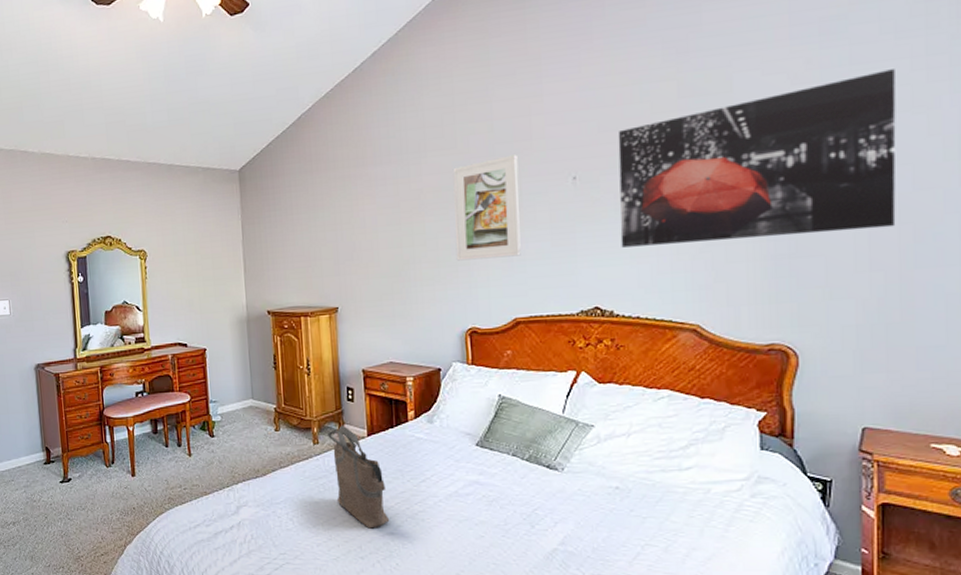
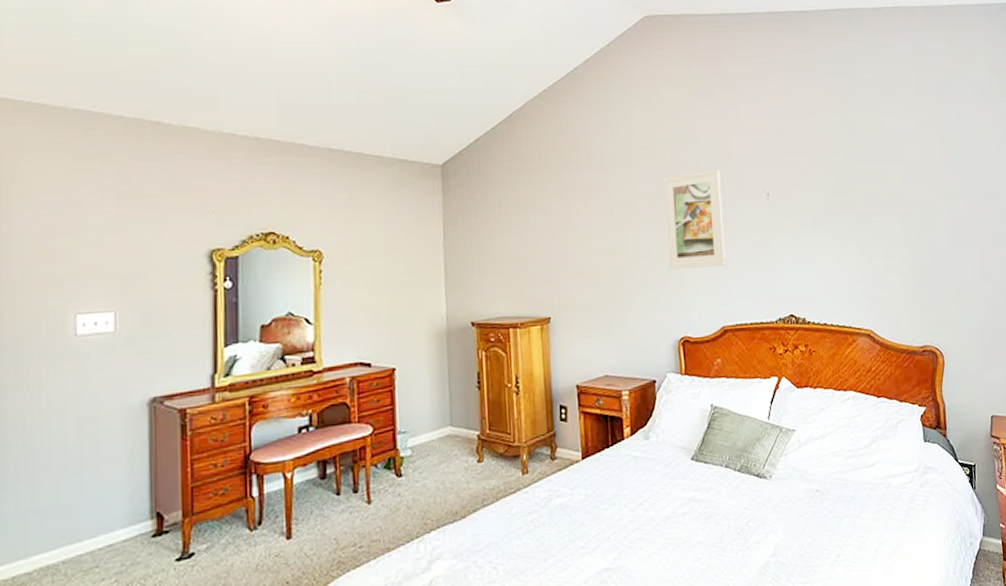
tote bag: present [327,425,390,529] -> none [538,449,607,567]
wall art: present [618,69,896,248] -> none [800,124,997,260]

